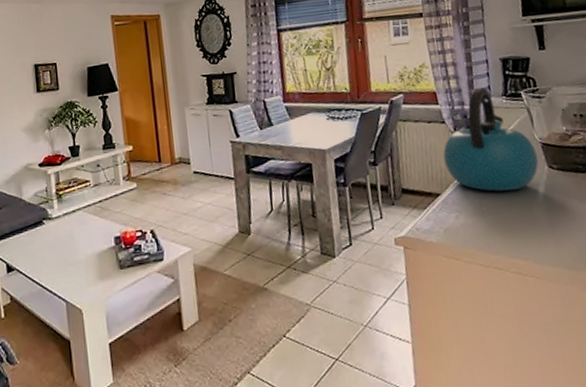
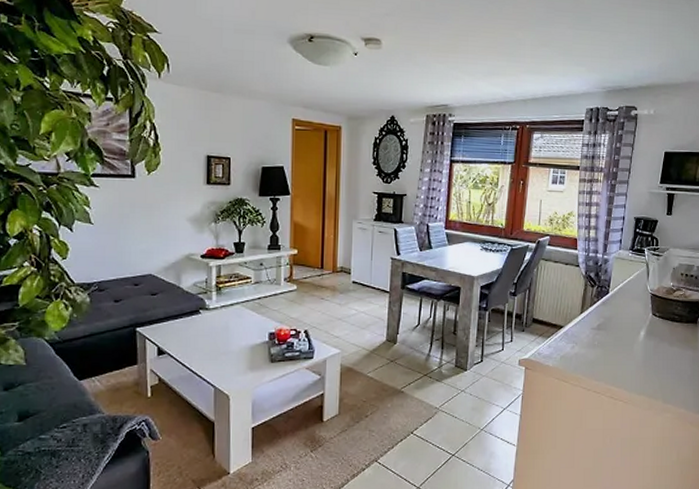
kettle: present [443,87,539,192] -> none [571,239,646,329]

